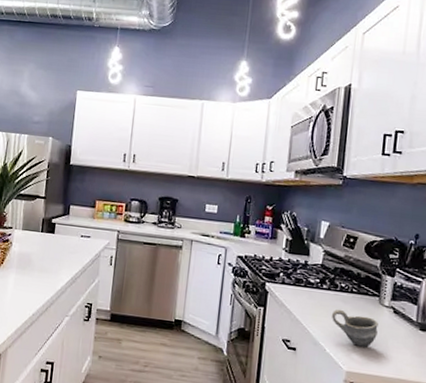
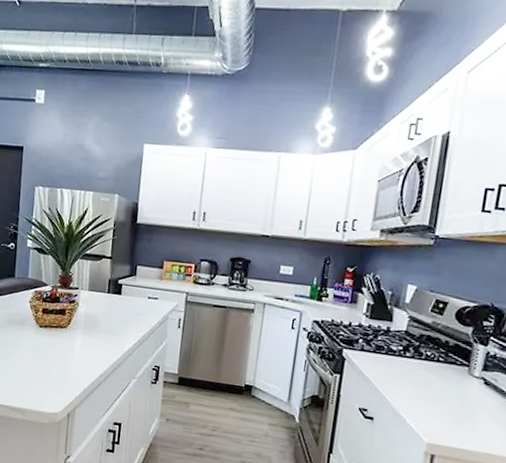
cup: present [331,309,378,347] -> none [413,378,466,419]

